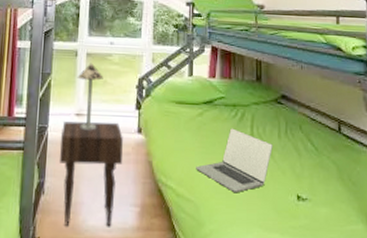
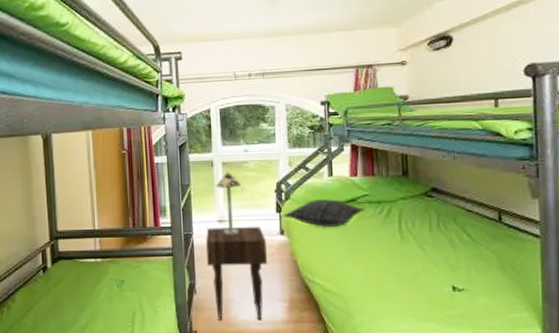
pillow: none [142,98,222,129] -> present [283,199,366,228]
laptop: present [196,128,273,193] -> none [342,224,424,287]

